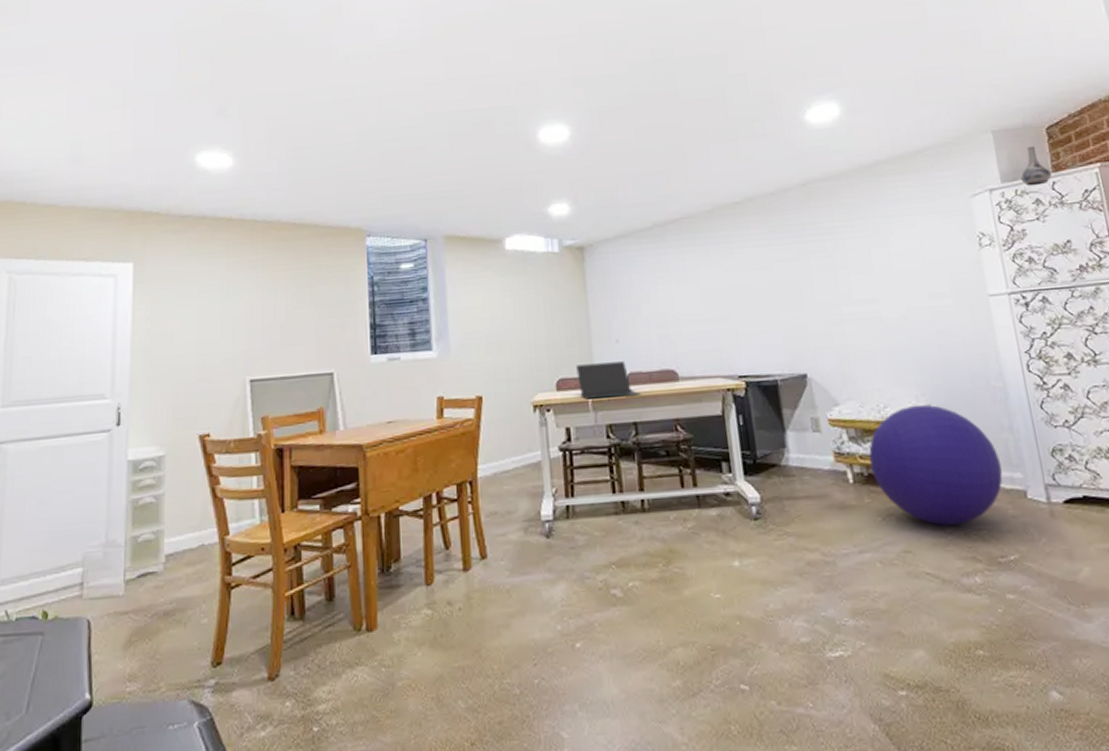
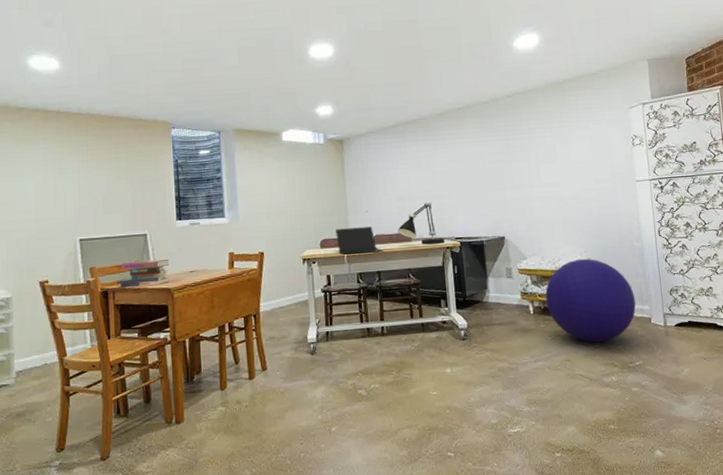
books: none [293,405,362,443] -> present [116,258,170,287]
desk lamp: none [659,328,724,386] -> present [397,202,445,245]
decorative vase: present [1020,146,1053,187] -> none [665,72,688,102]

